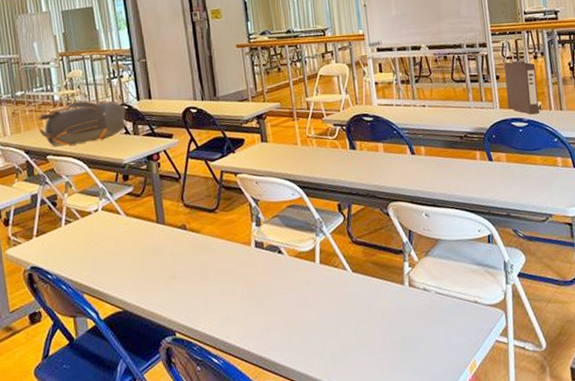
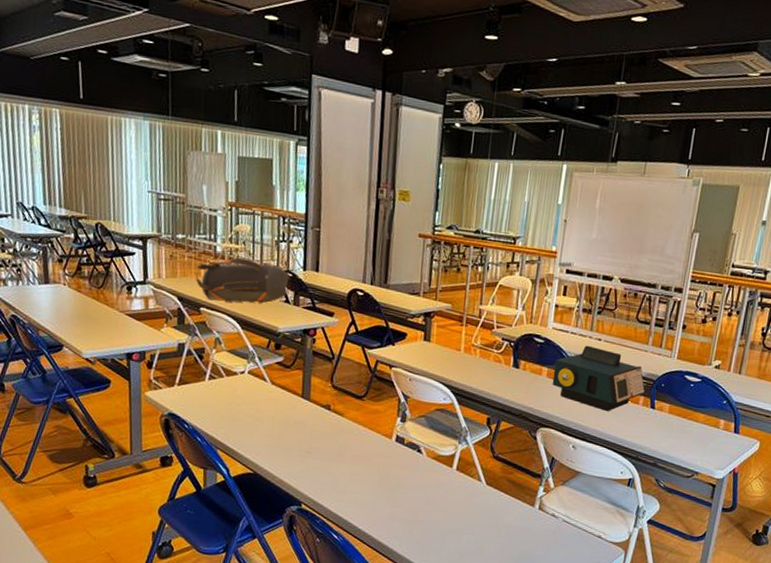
projector: none [388,113,480,173] -> present [552,345,645,411]
binder: present [504,61,539,115] -> none [686,313,728,373]

